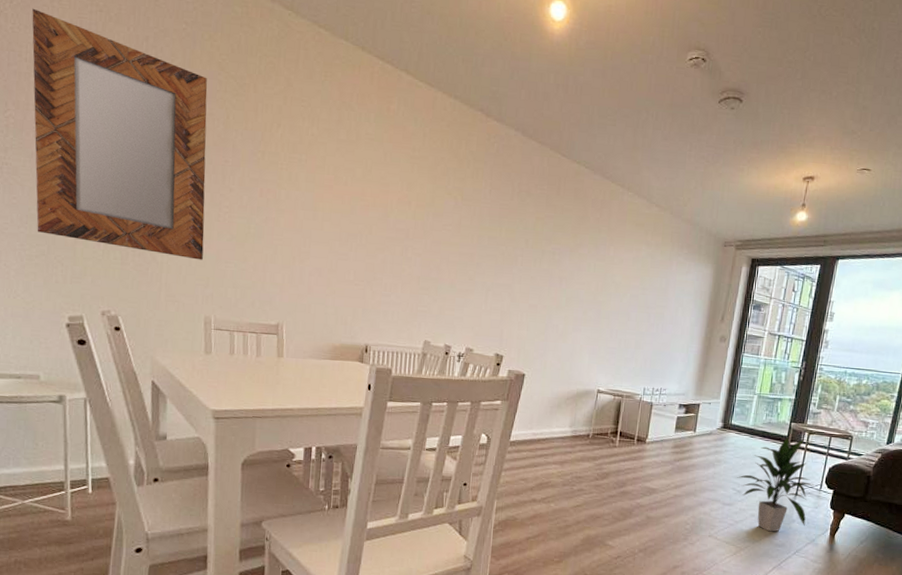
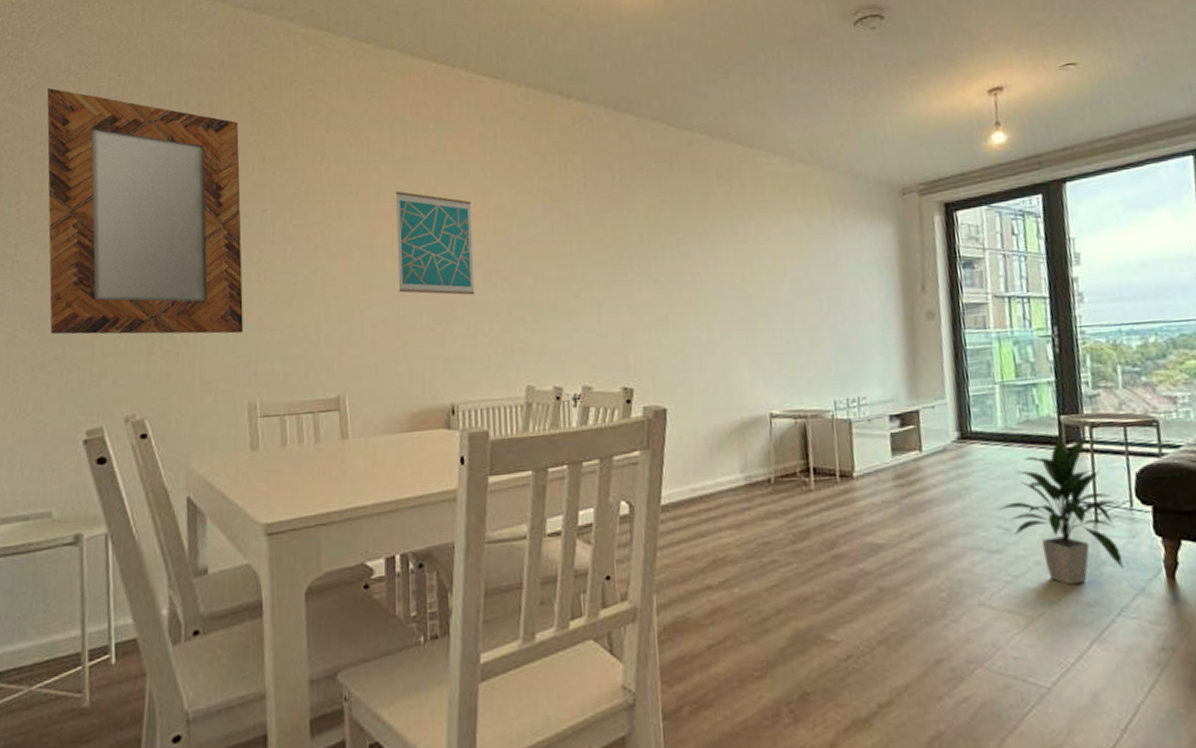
wall art: none [332,167,399,264] -> present [395,191,475,296]

